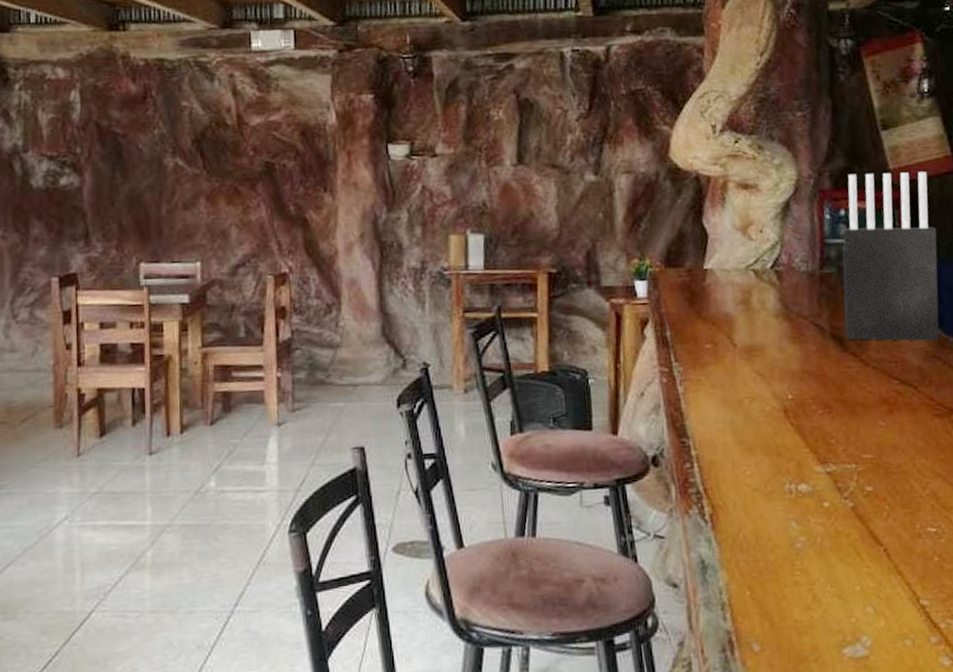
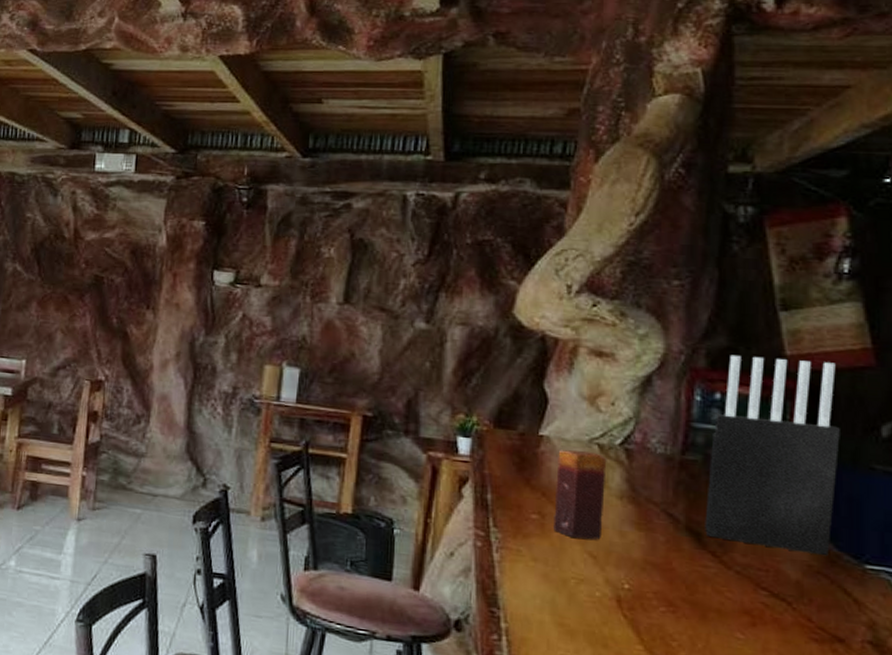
candle: none [721,277,765,360] -> present [553,450,607,540]

